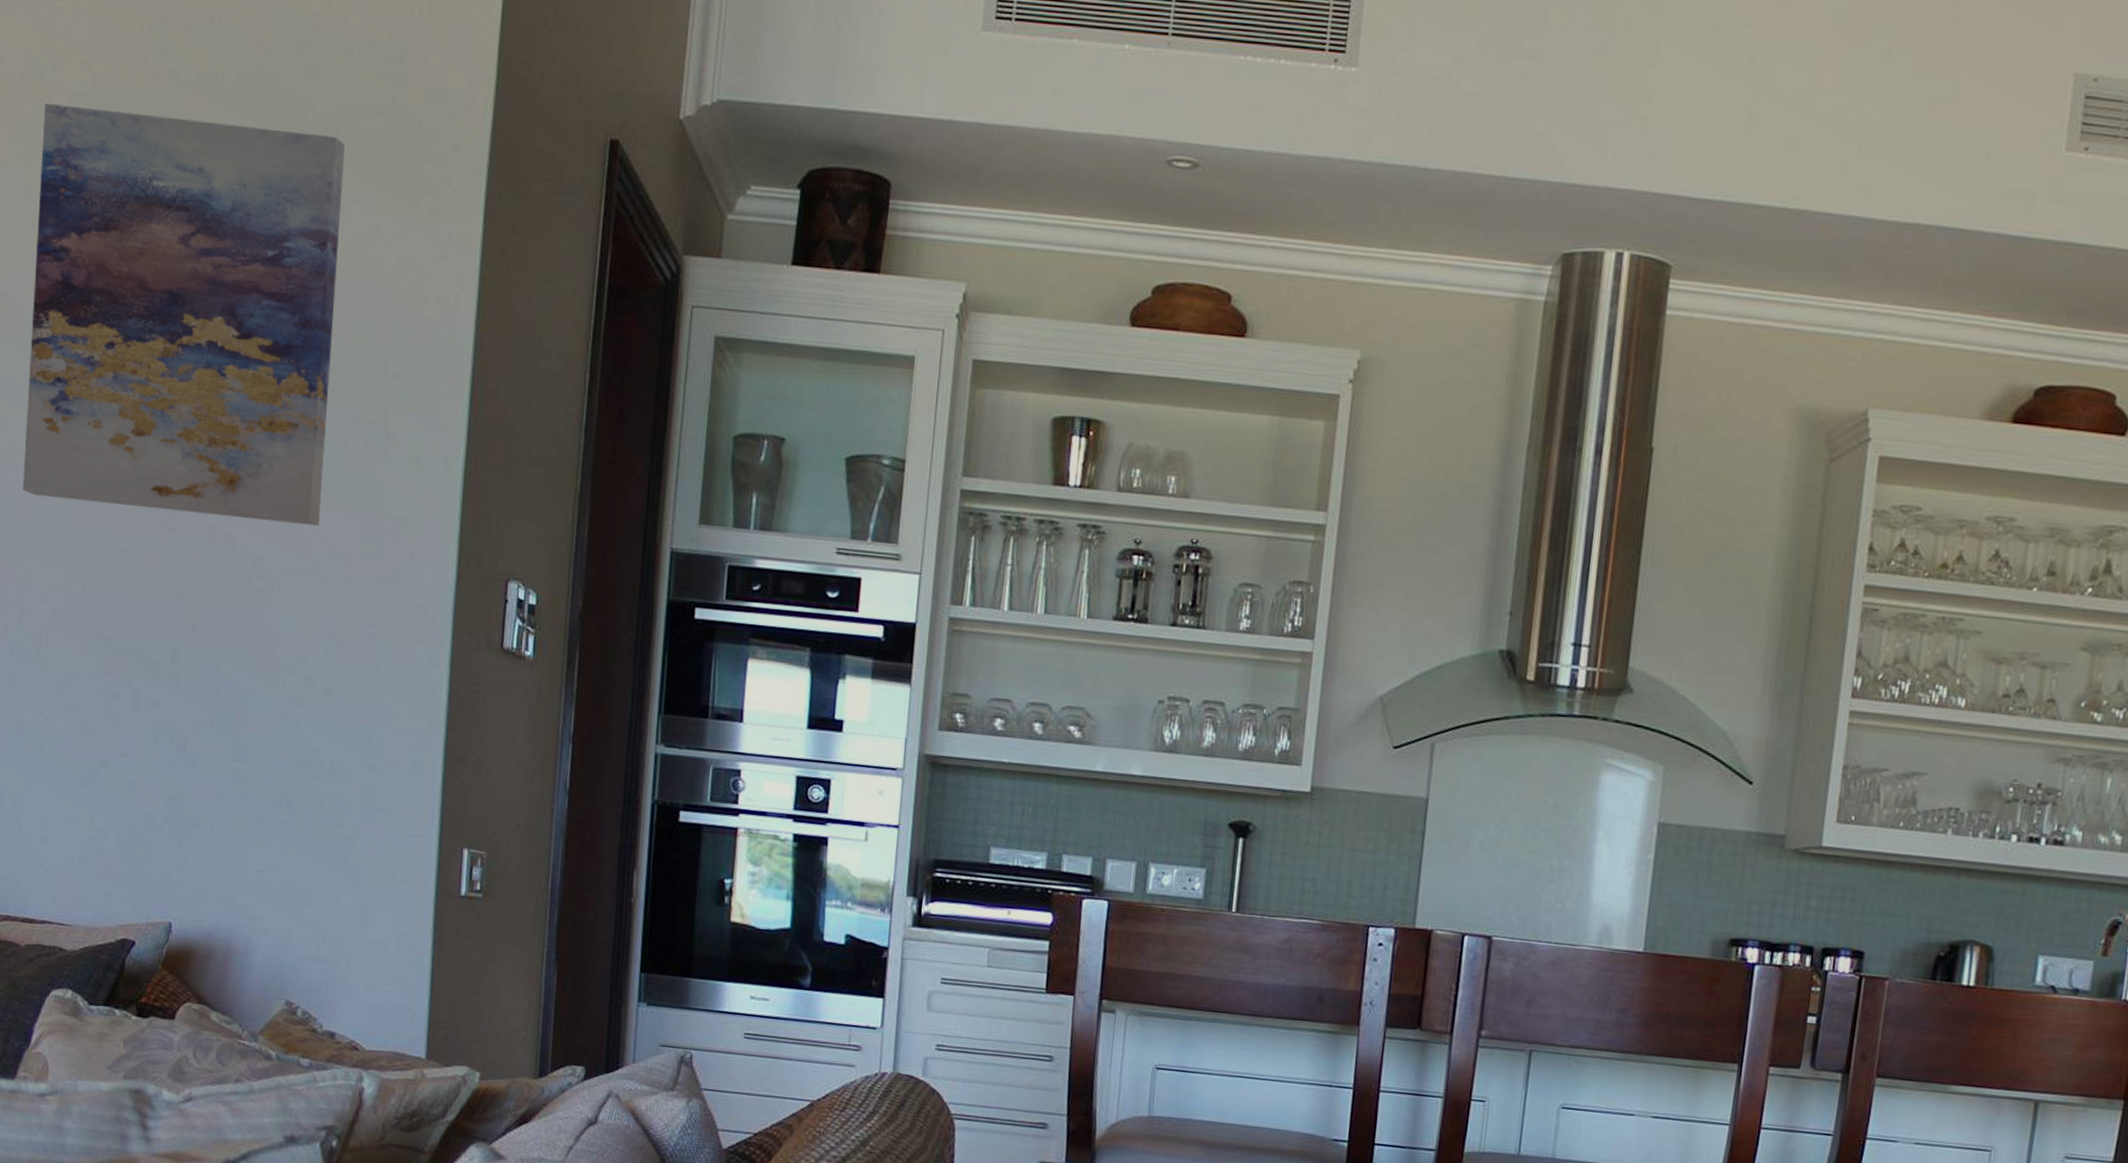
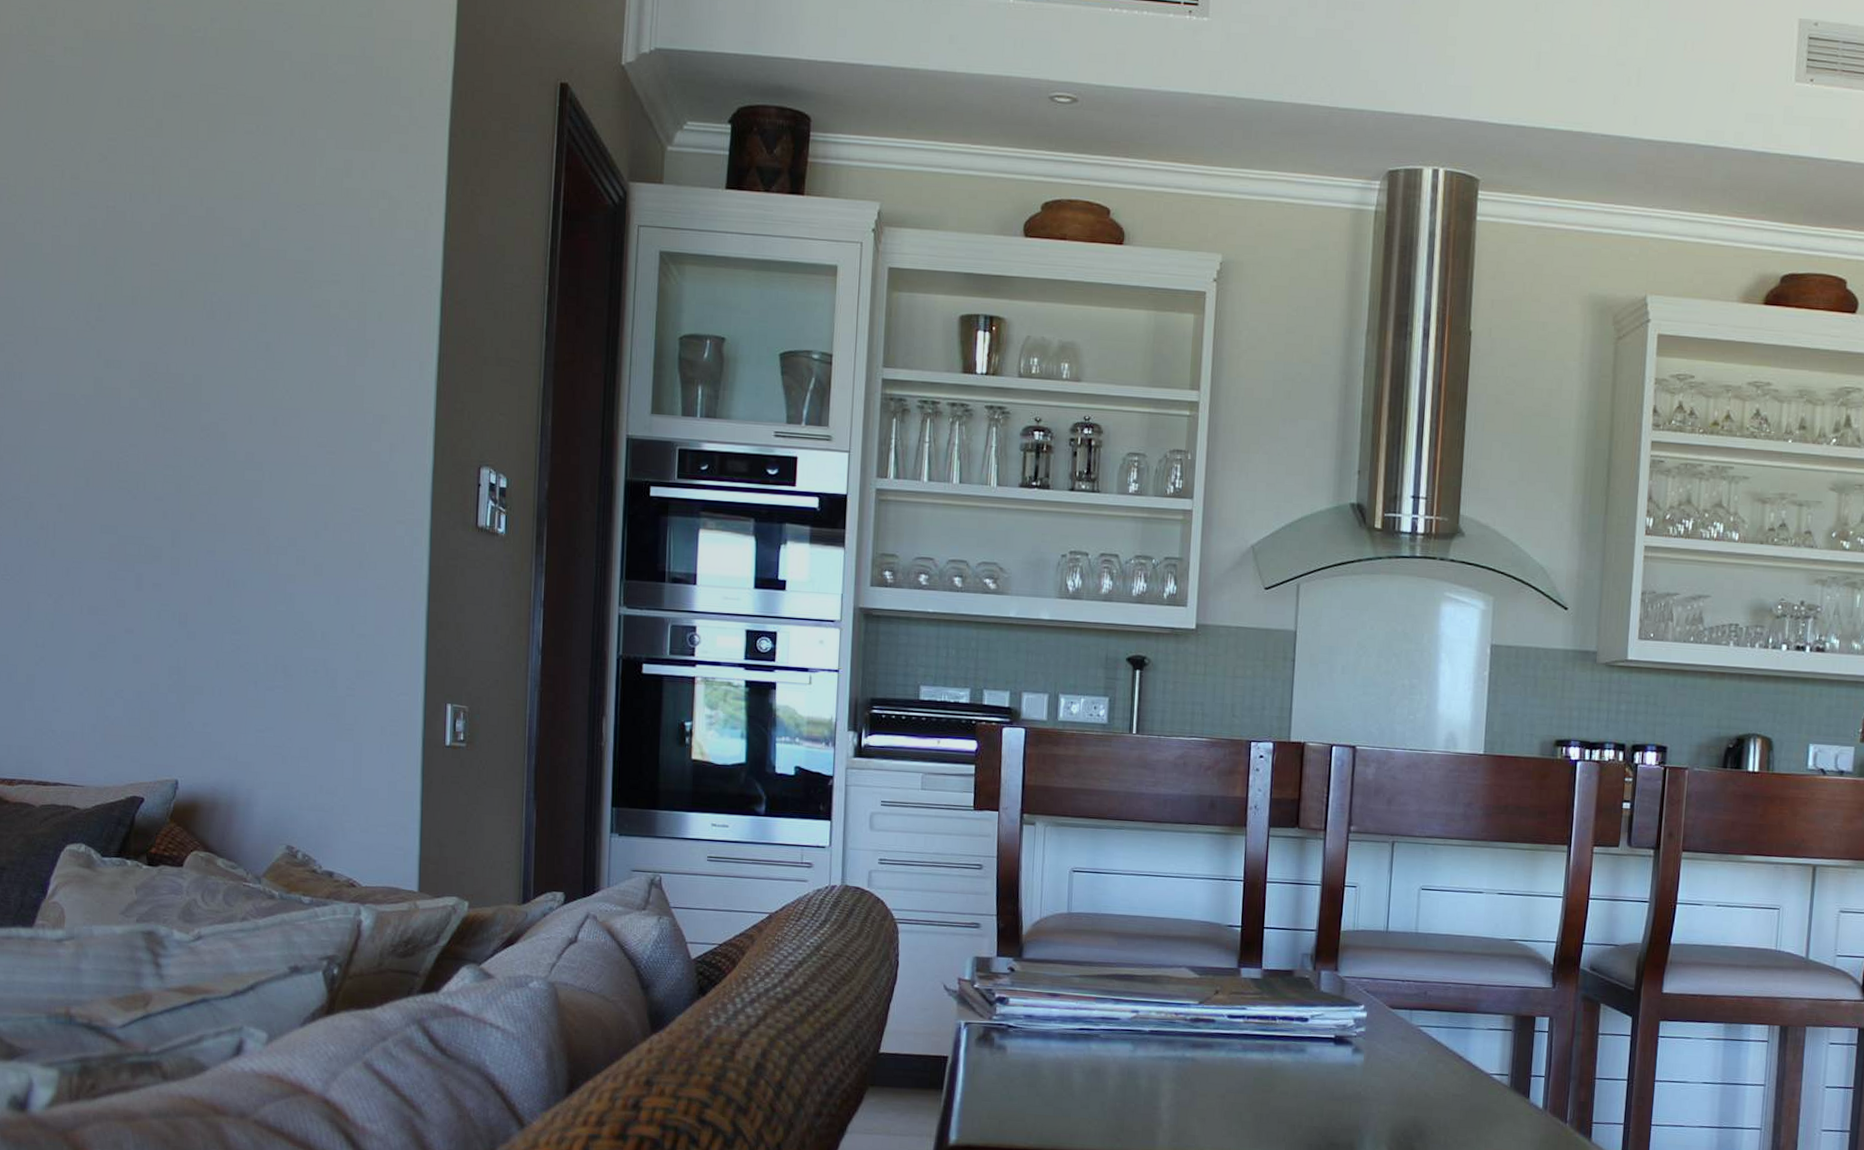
wall art: present [22,104,345,526] -> none [27,56,320,423]

